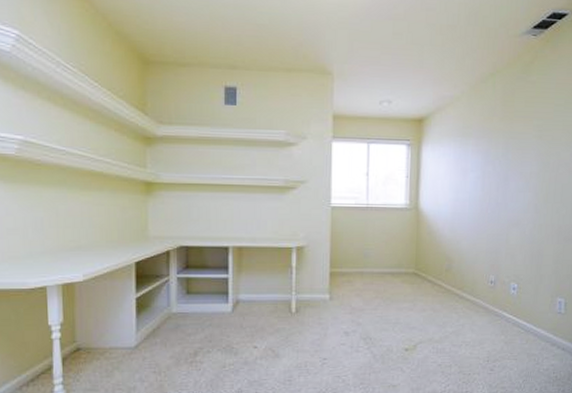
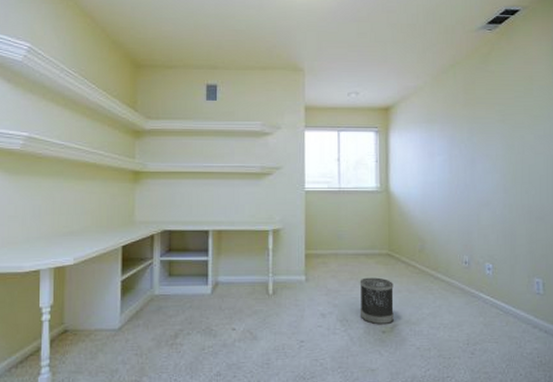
wastebasket: none [383,296,419,343] -> present [359,277,394,325]

